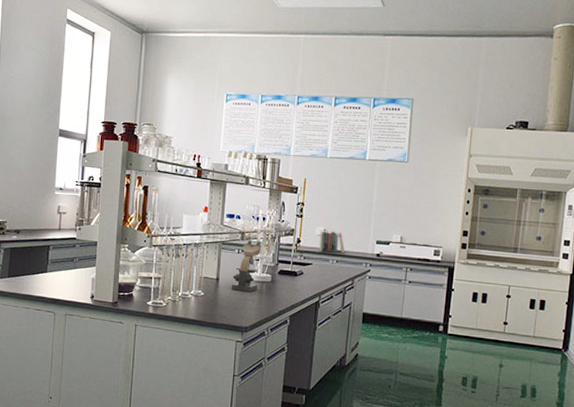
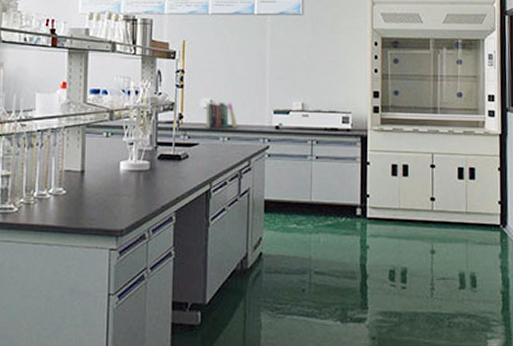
microscope: present [231,240,262,293] -> none [100,120,136,186]

